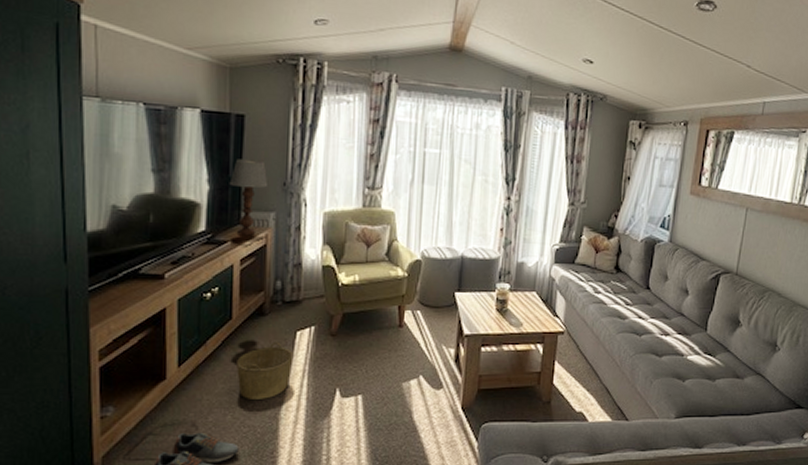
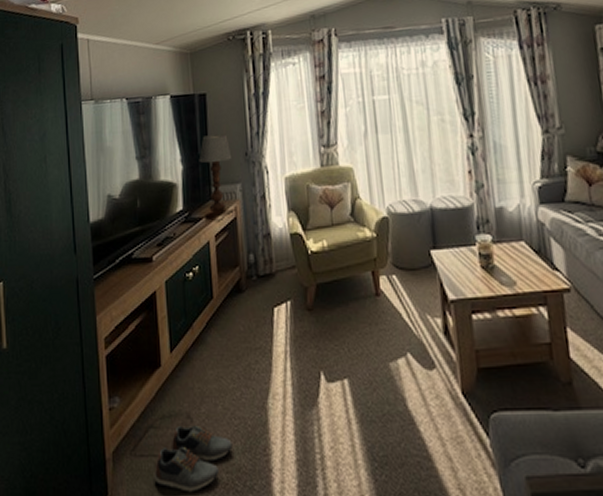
basket: present [237,341,294,401] -> none [221,320,274,388]

